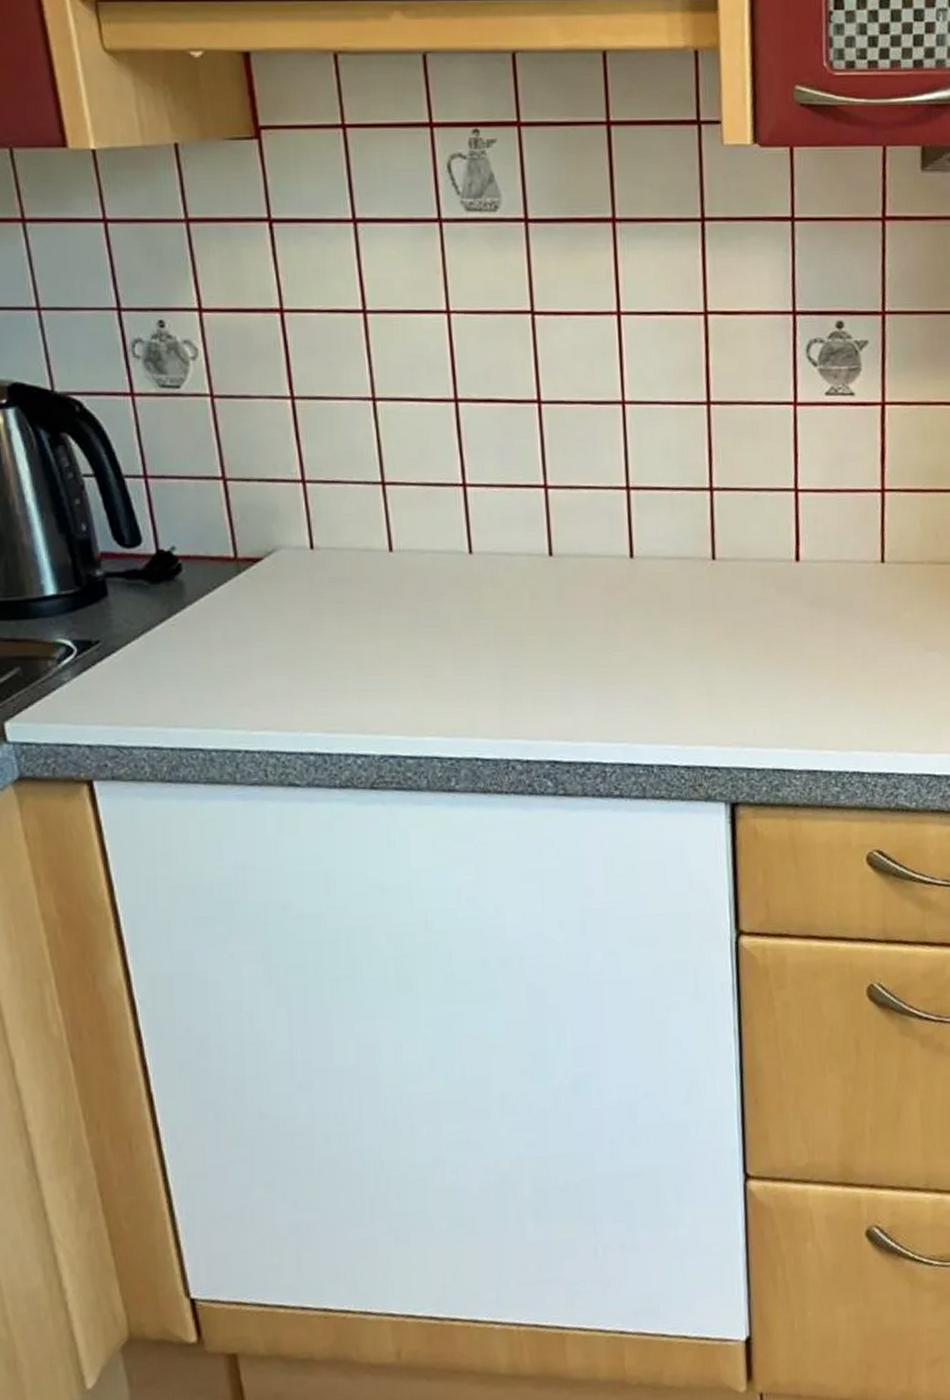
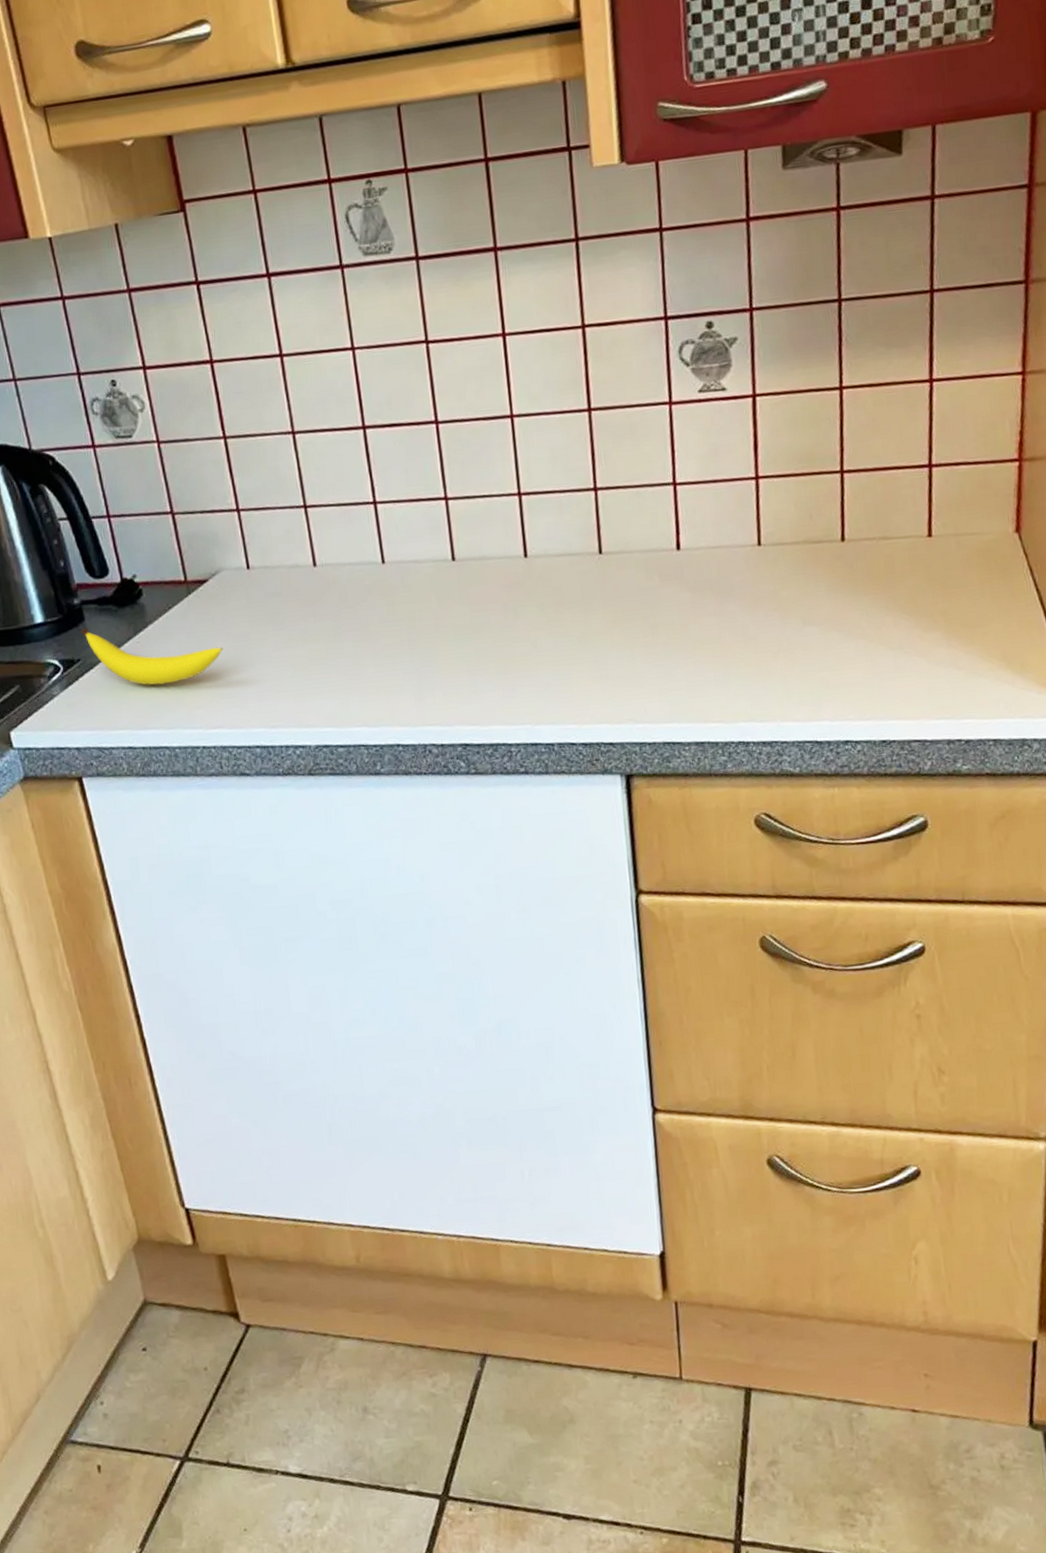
banana: none [103,604,276,676] -> present [81,628,223,685]

